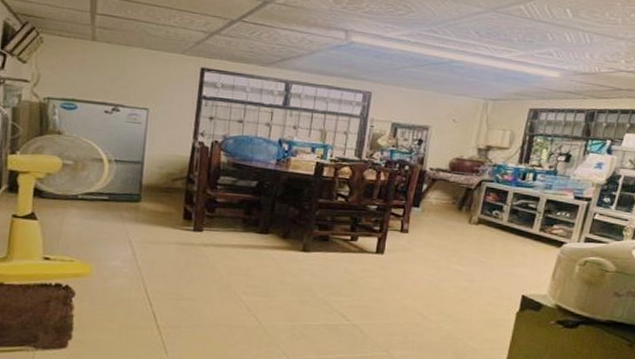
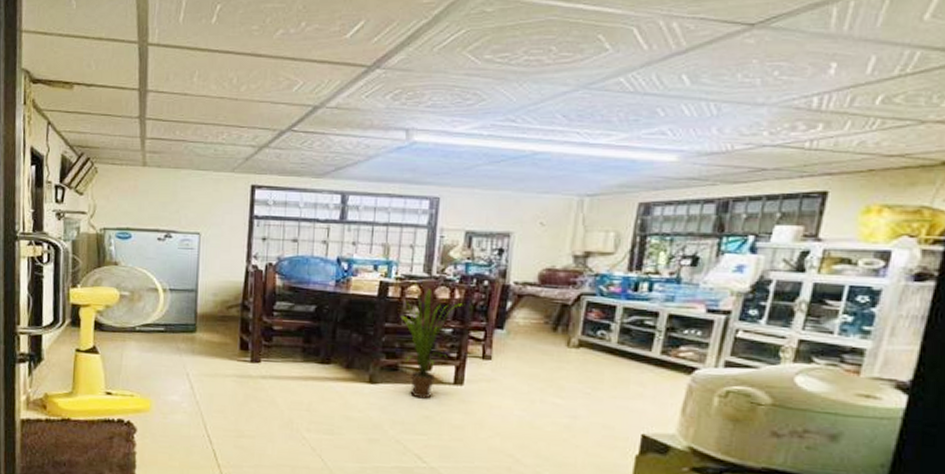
house plant: none [333,165,386,267] -> present [400,283,462,400]

